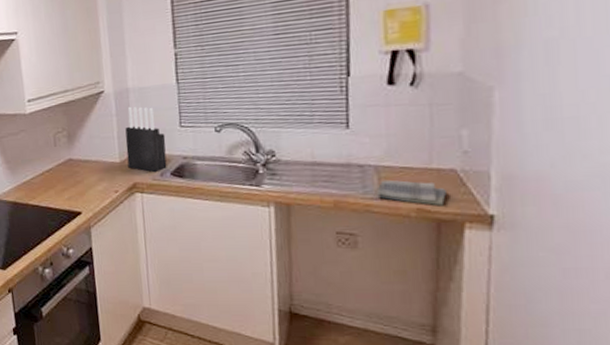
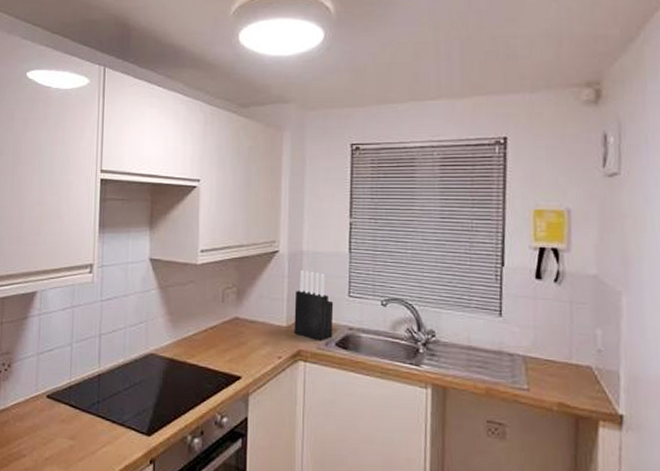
dish towel: present [376,179,448,206] -> none [524,370,585,402]

